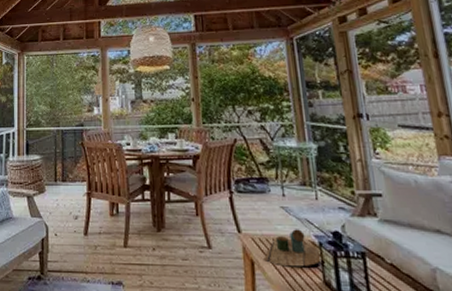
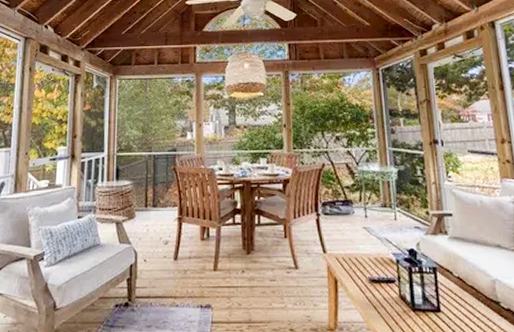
decorative tray: present [262,229,323,267] -> none [345,248,399,284]

